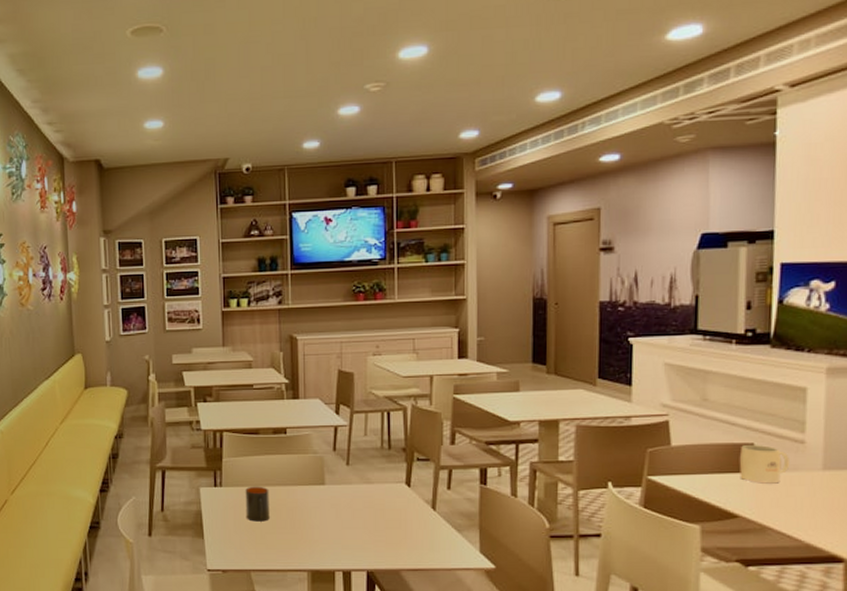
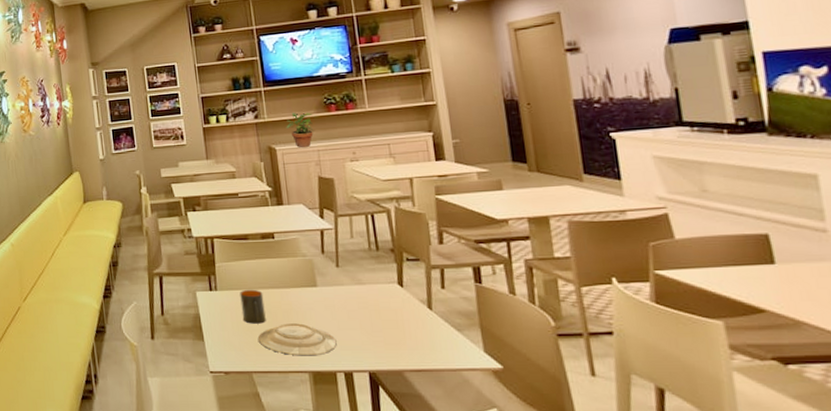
plate: none [260,522,339,555] -> present [258,323,337,356]
potted plant: none [310,300,339,339] -> present [286,113,314,148]
mug: present [739,444,789,484] -> none [753,234,814,276]

